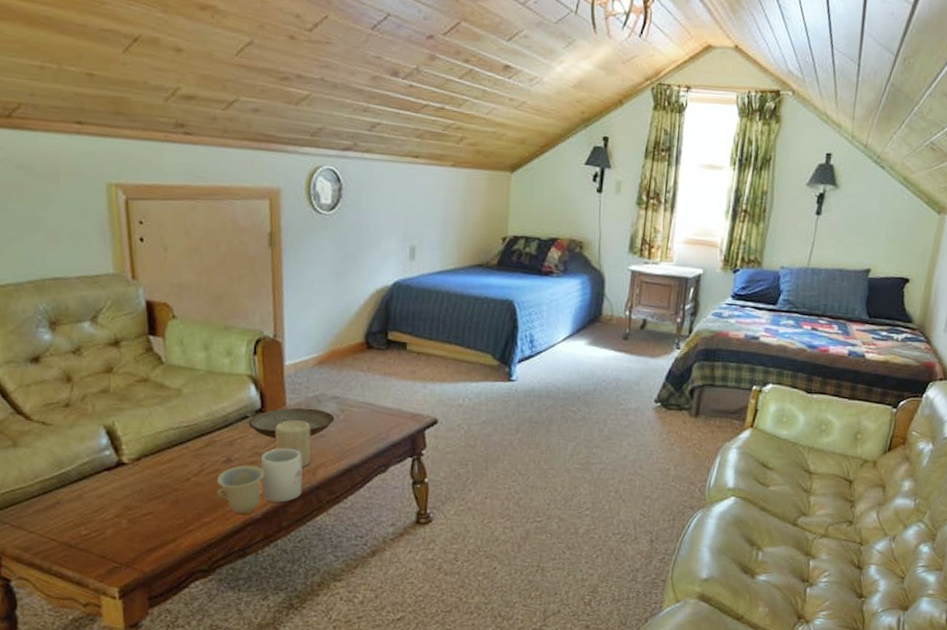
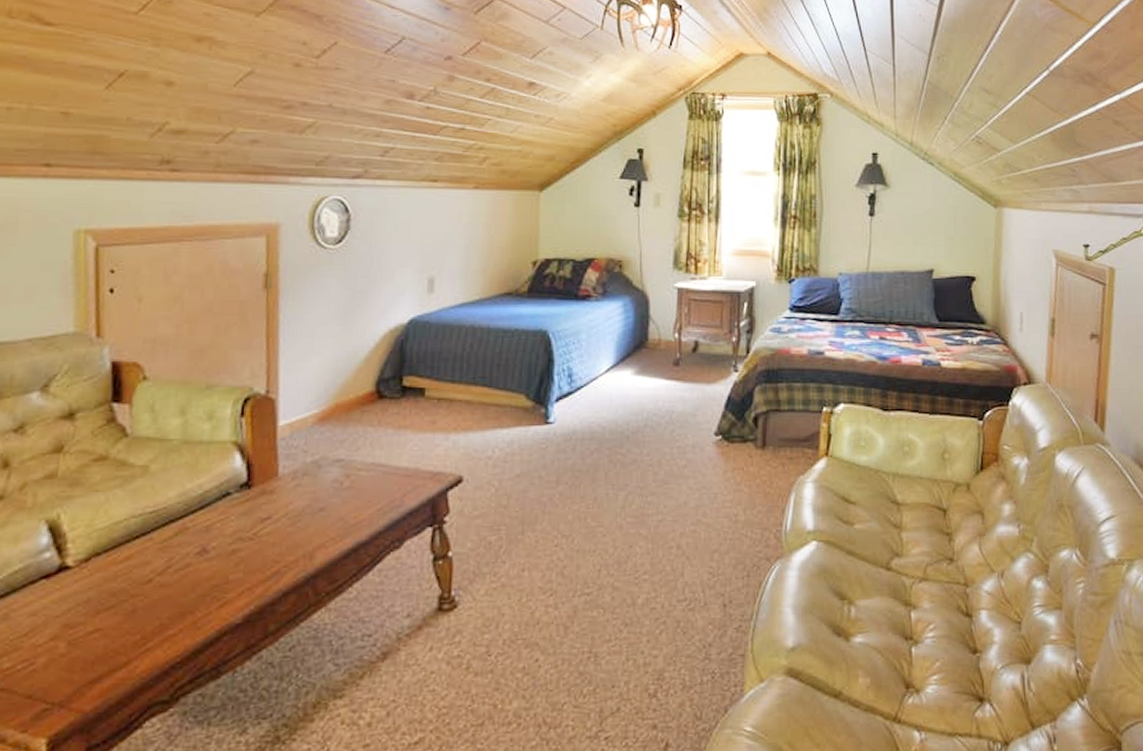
cup: present [217,464,265,514] -> none [186,554,249,620]
decorative bowl: present [248,407,335,438] -> none [230,476,338,517]
mug: present [260,448,303,503] -> none [243,528,298,600]
candle: present [275,420,311,468] -> none [263,492,308,553]

